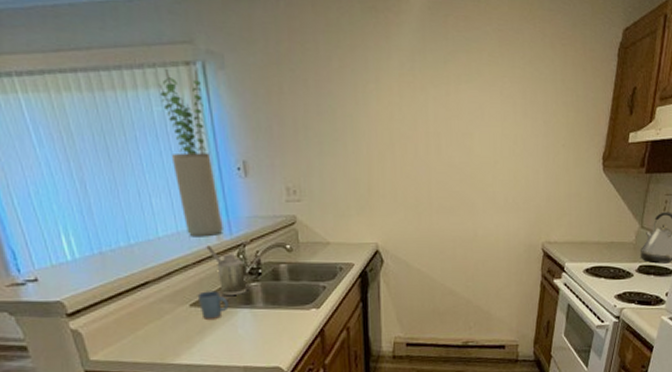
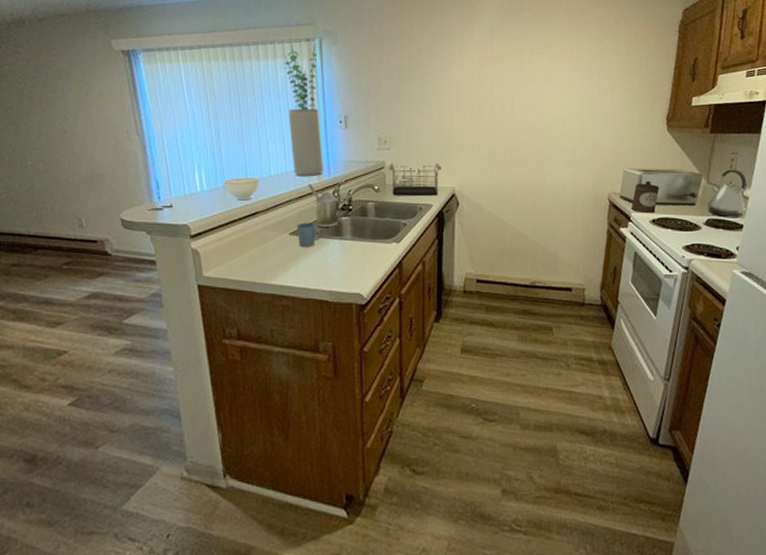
bowl: none [99,240,147,269] -> present [223,177,260,201]
dish rack: none [301,216,362,256] -> present [389,163,441,196]
toaster: none [553,213,637,253] -> present [619,167,704,206]
canister: none [565,227,594,263] -> present [631,180,660,214]

